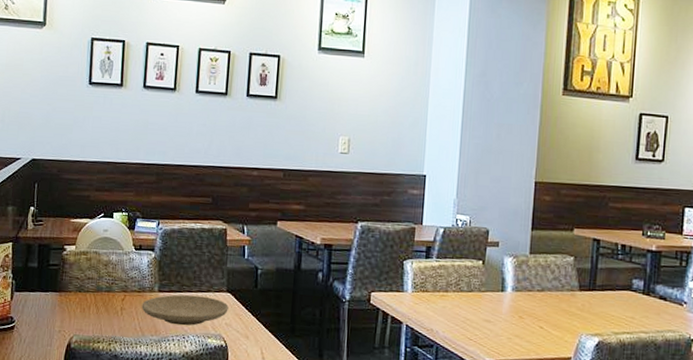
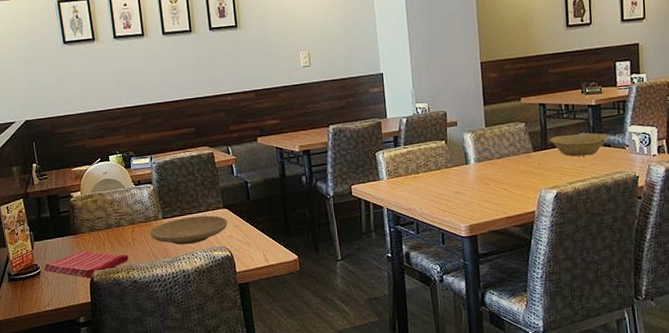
dish towel: none [19,310,114,343] -> present [43,250,129,278]
bowl: none [599,278,666,306] -> present [550,132,609,157]

